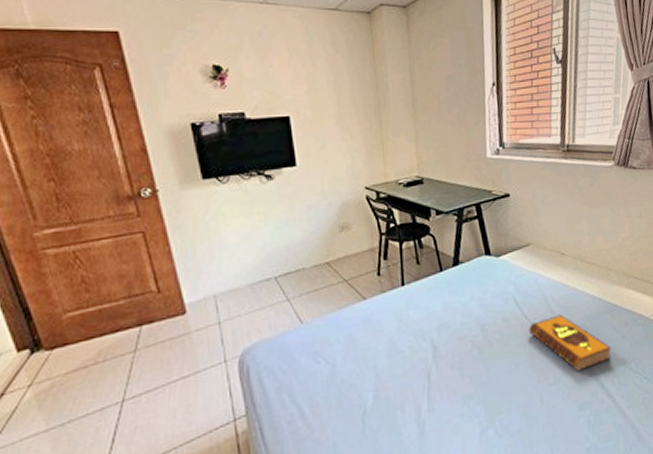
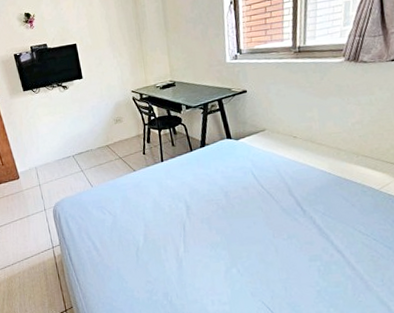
hardback book: present [528,314,612,372] -> none [264,185,341,231]

